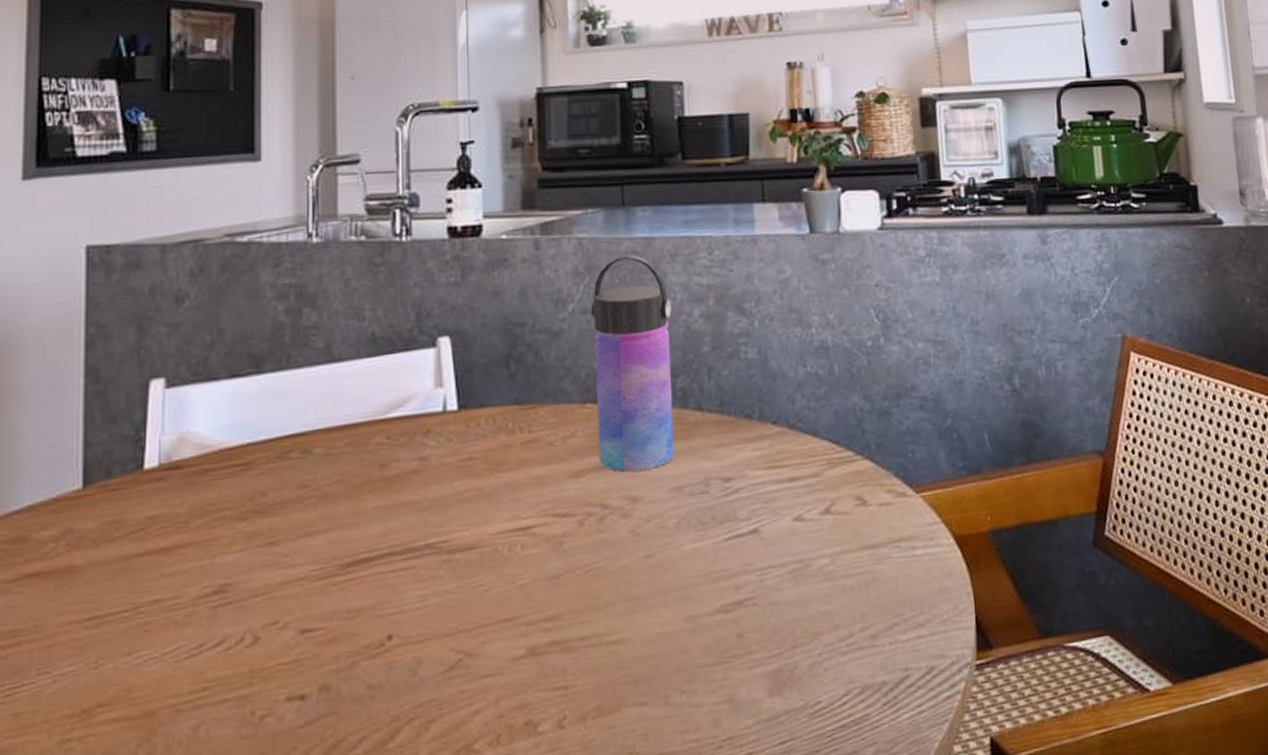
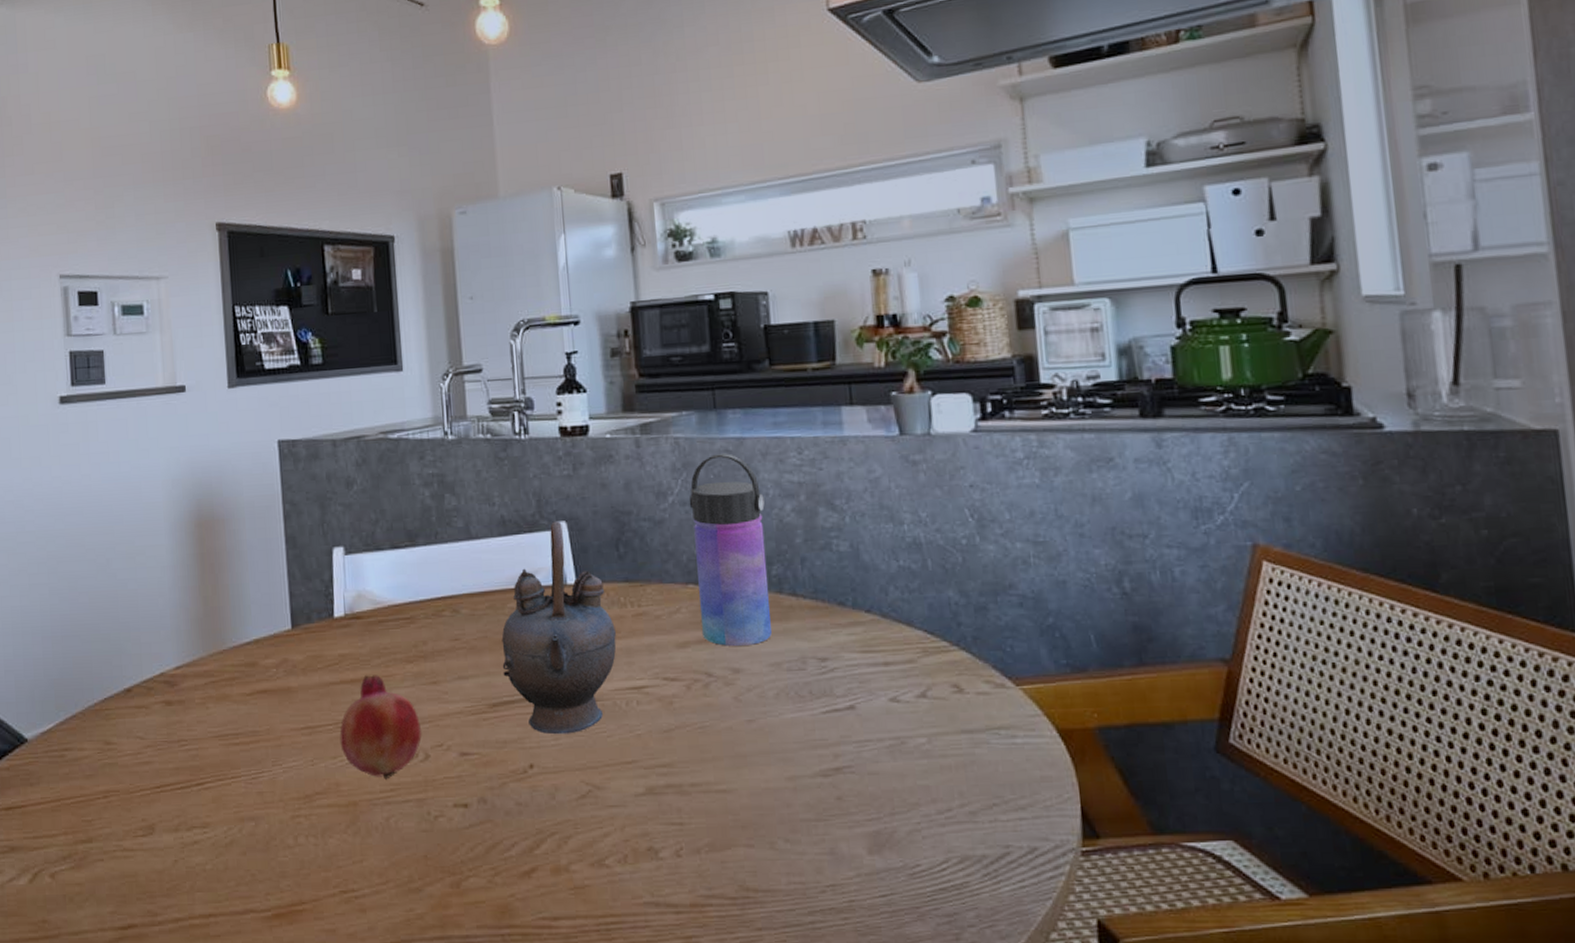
fruit: none [138,539,252,676] -> present [339,675,423,780]
teapot: none [361,336,501,595] -> present [501,521,617,735]

